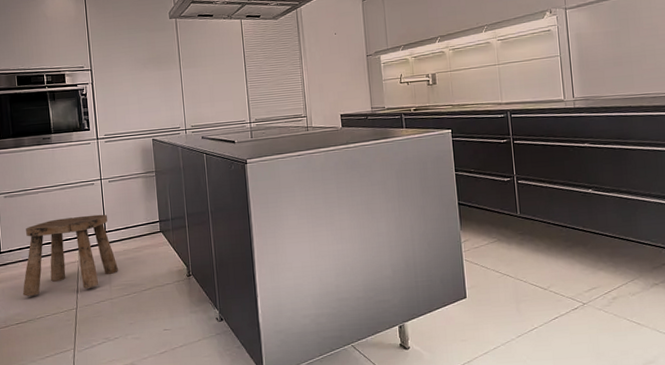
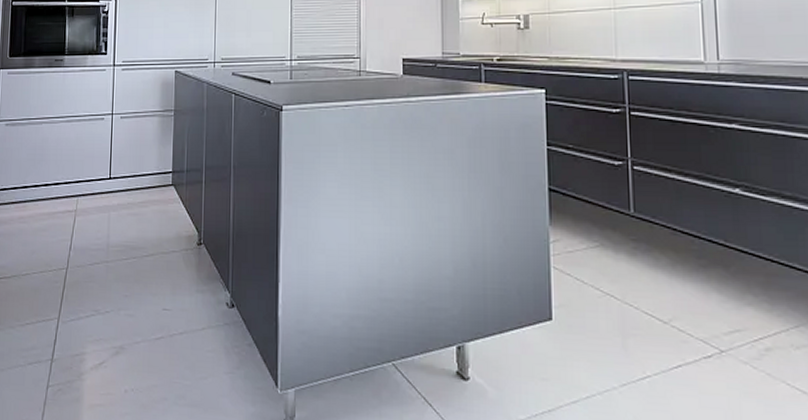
stool: present [22,214,118,296] -> none [10,156,119,247]

